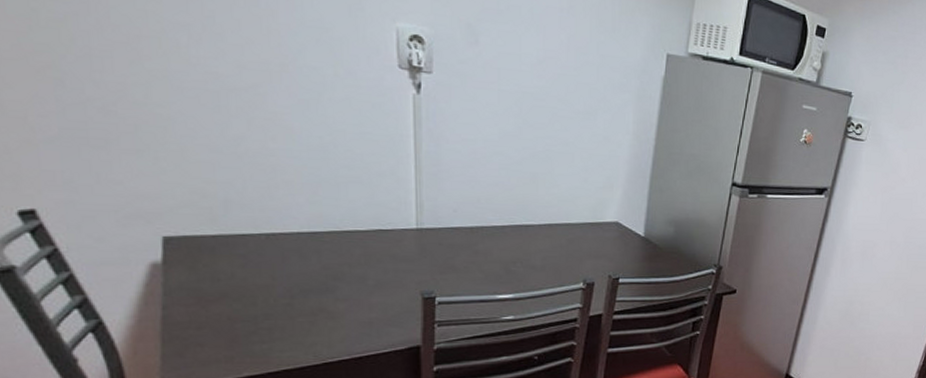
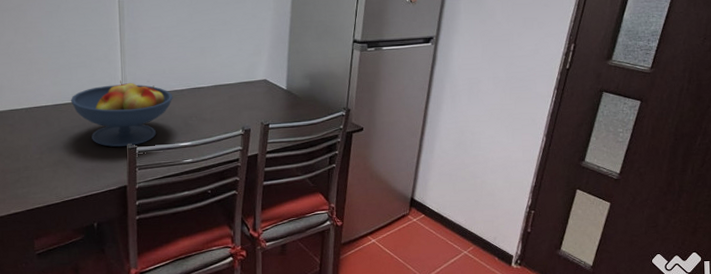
fruit bowl: none [337,206,490,296] -> present [70,80,173,147]

